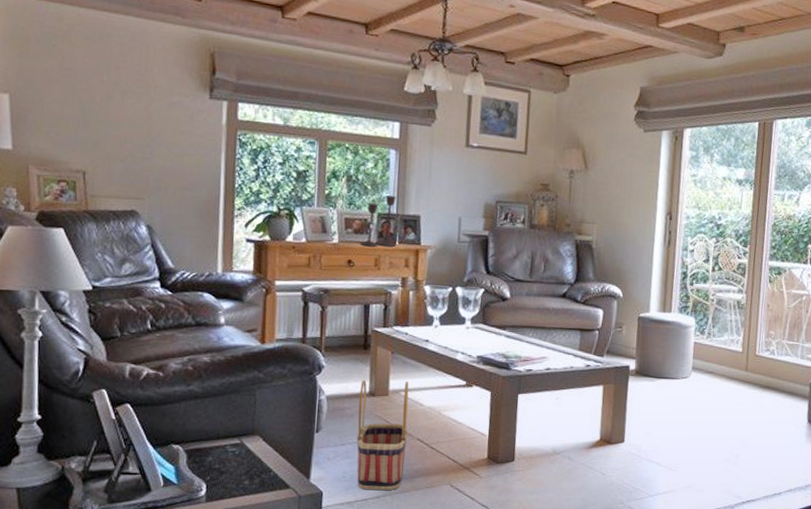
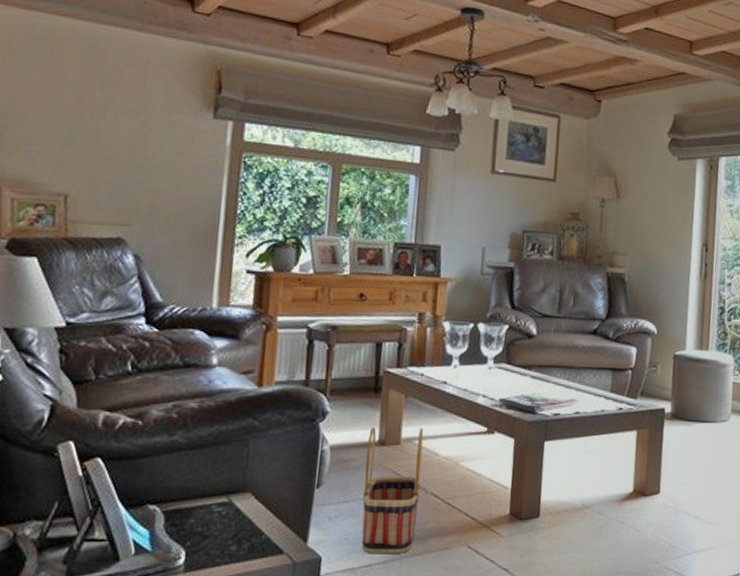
candlestick: present [360,195,396,247] -> none [374,224,415,280]

